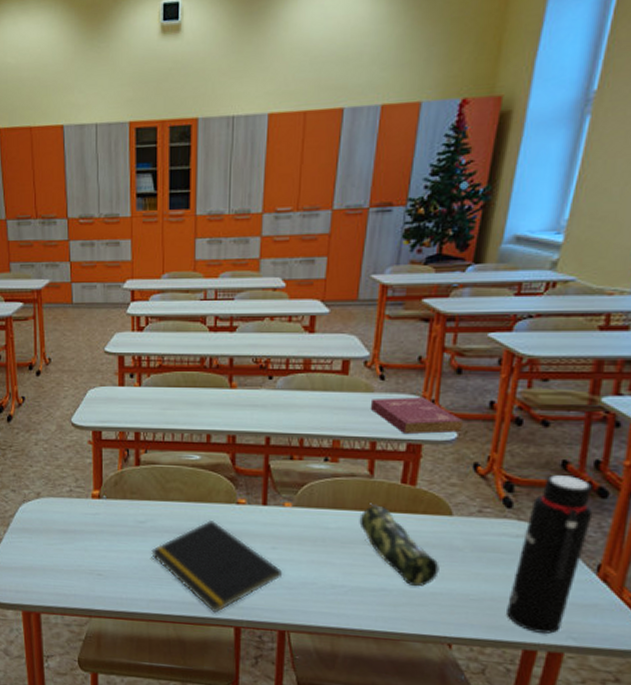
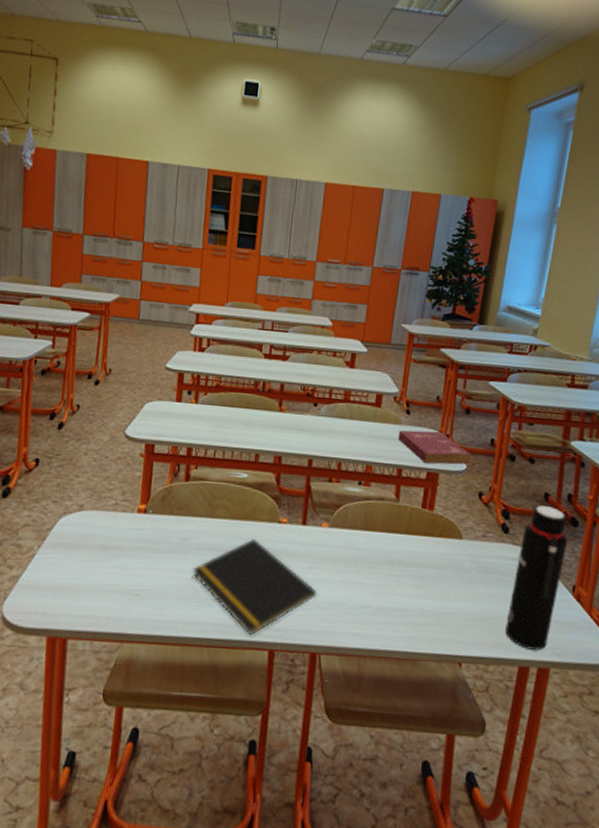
pencil case: present [359,503,439,587] -> none [386,525,452,607]

